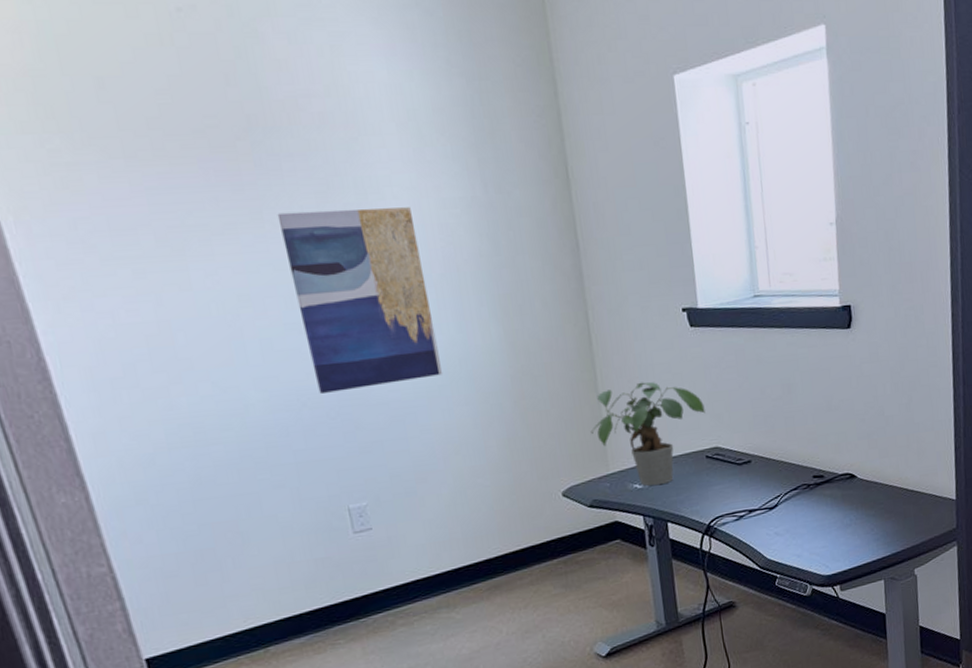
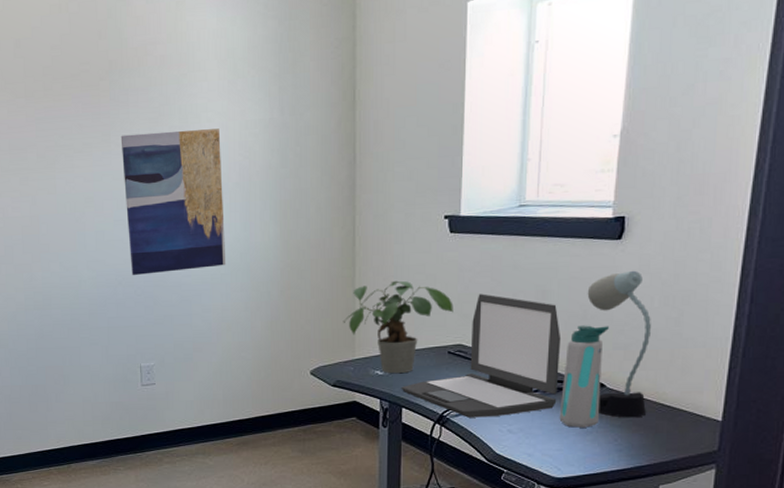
laptop: none [663,391,816,525] -> present [401,294,562,418]
water bottle: none [817,416,855,522] -> present [559,325,609,428]
desk lamp: none [828,358,894,507] -> present [587,270,651,418]

